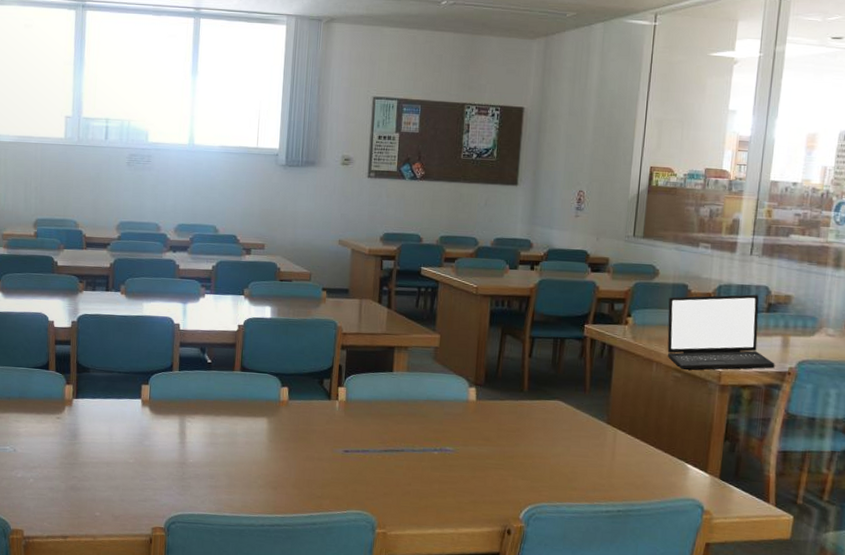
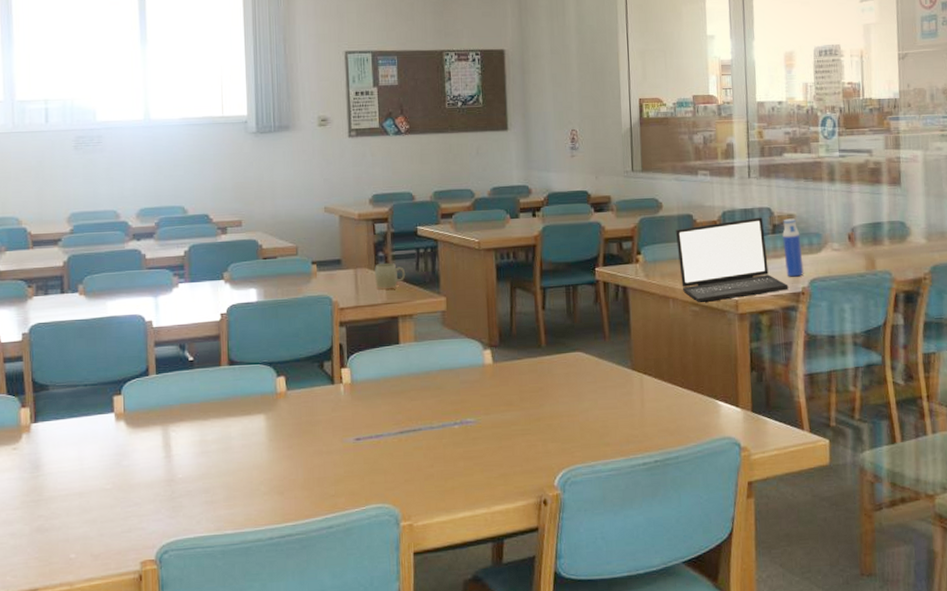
mug: none [377,297,406,321] -> present [375,263,406,290]
water bottle: none [774,299,795,357] -> present [782,218,804,277]

